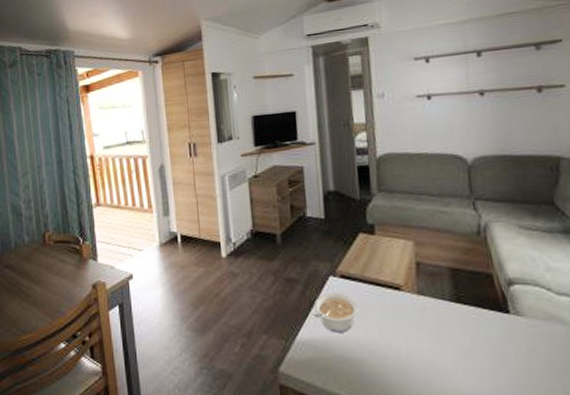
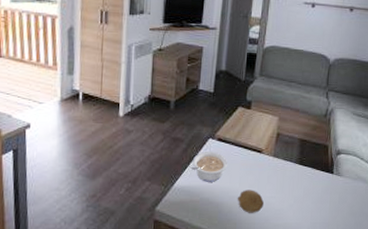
fruit: none [380,340,418,374] -> present [238,189,264,213]

